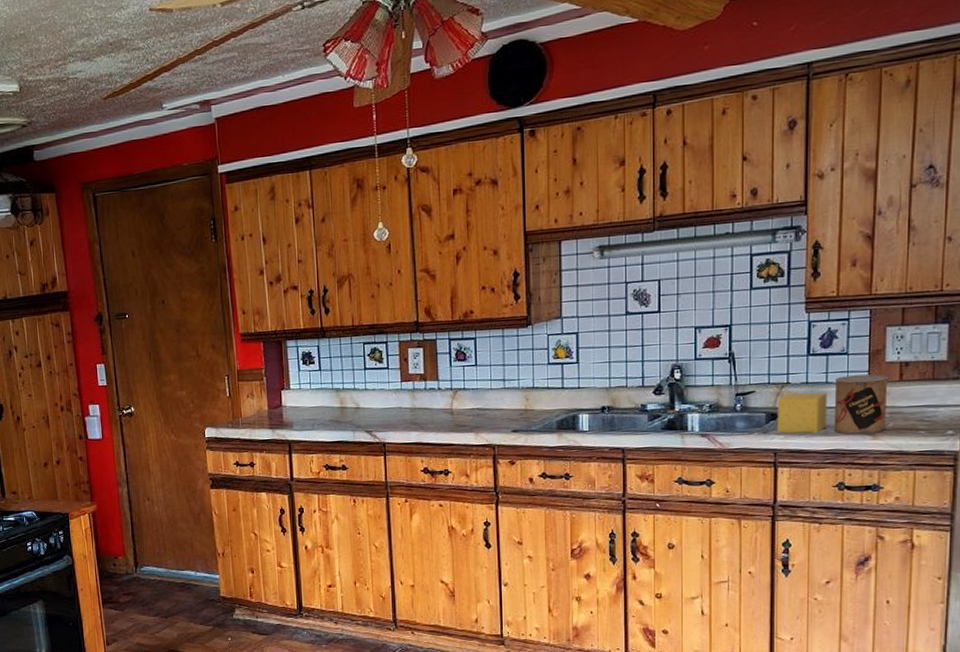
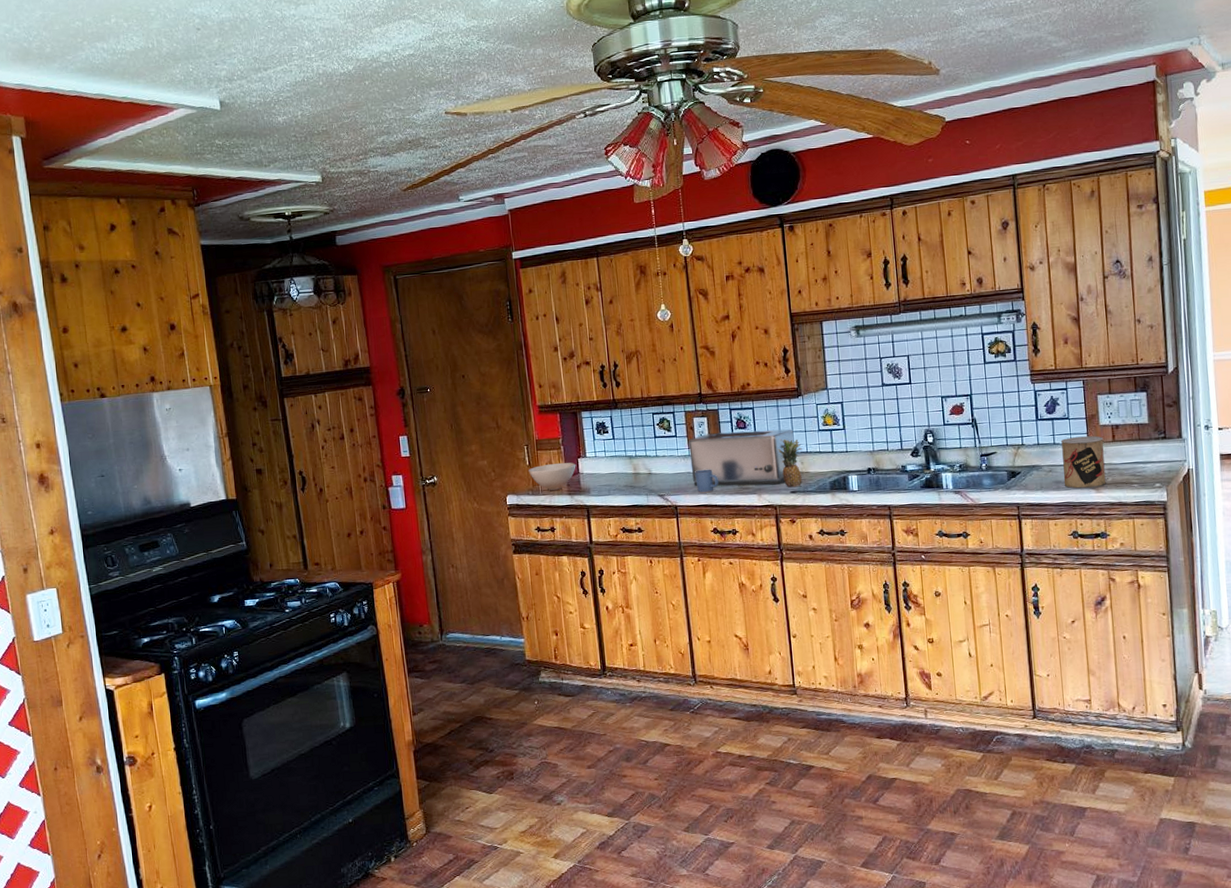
bowl: none [228,394,279,424] -> present [528,462,576,491]
toaster: none [402,362,522,423] -> present [689,429,798,487]
mug: none [406,404,433,430] -> present [695,469,719,494]
fruit: none [499,372,529,427] -> present [777,439,803,488]
sponge: present [778,392,827,435] -> none [1016,452,1058,490]

